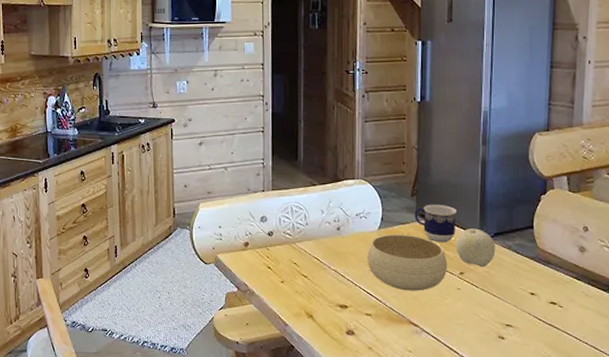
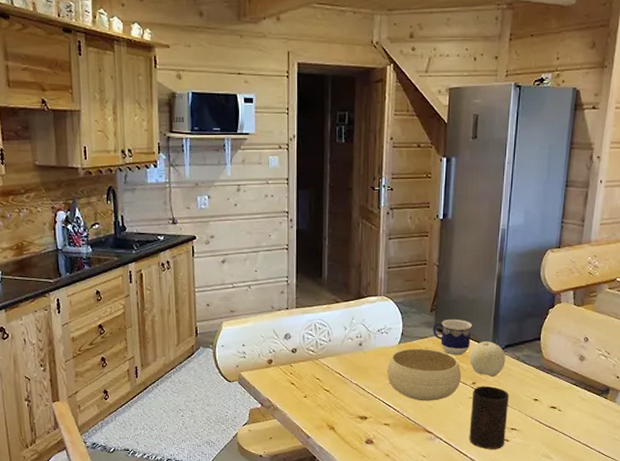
cup: none [459,276,502,348] -> present [469,386,509,450]

